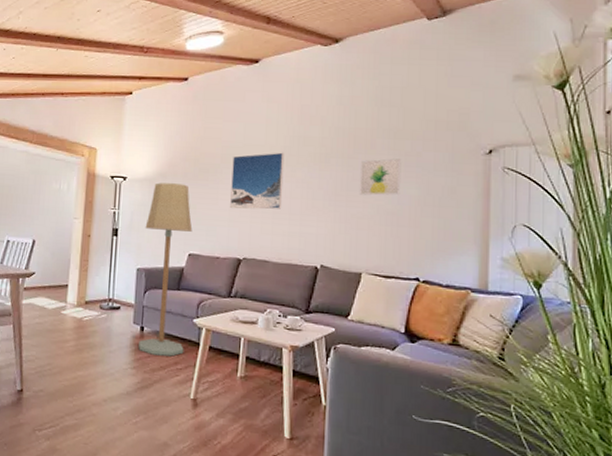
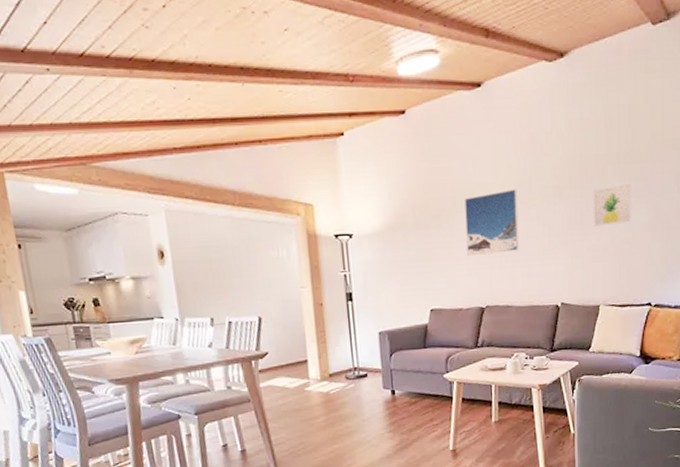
floor lamp: present [139,183,193,357] -> none [381,235,438,416]

